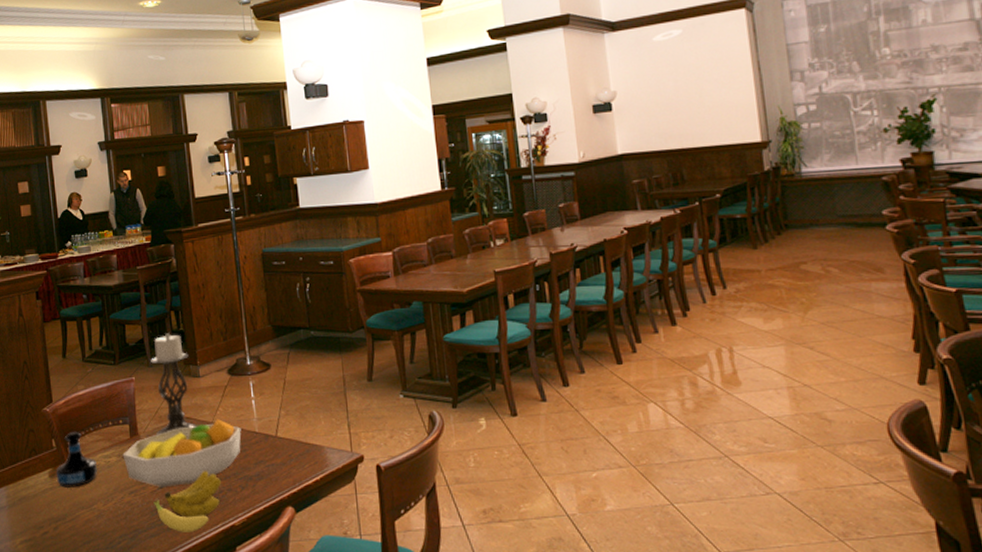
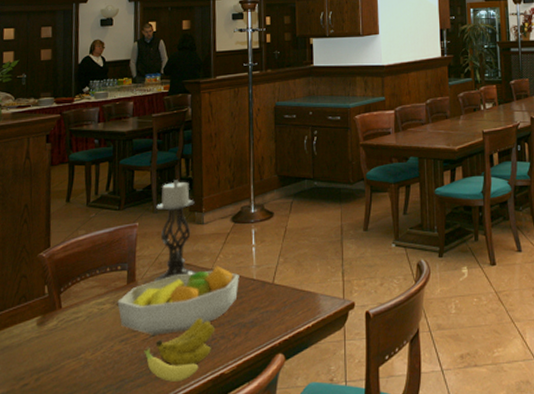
tequila bottle: present [56,431,97,489] -> none [45,277,89,337]

